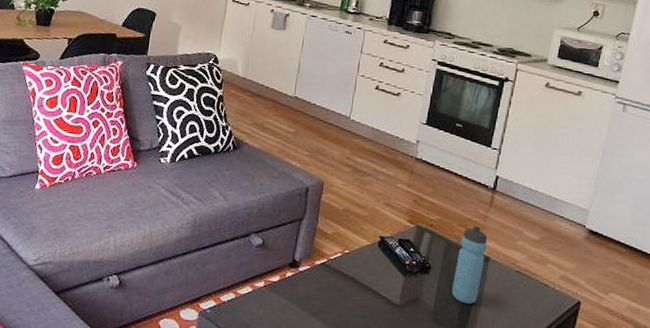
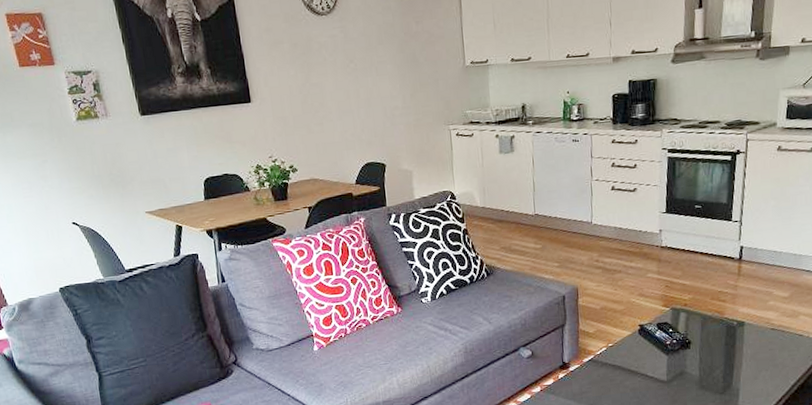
water bottle: present [452,225,487,305] -> none [713,296,741,368]

